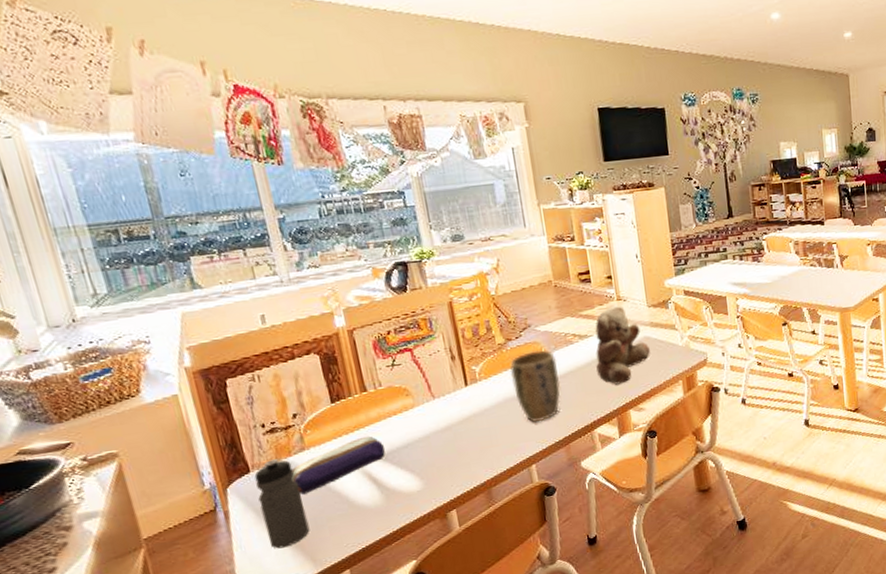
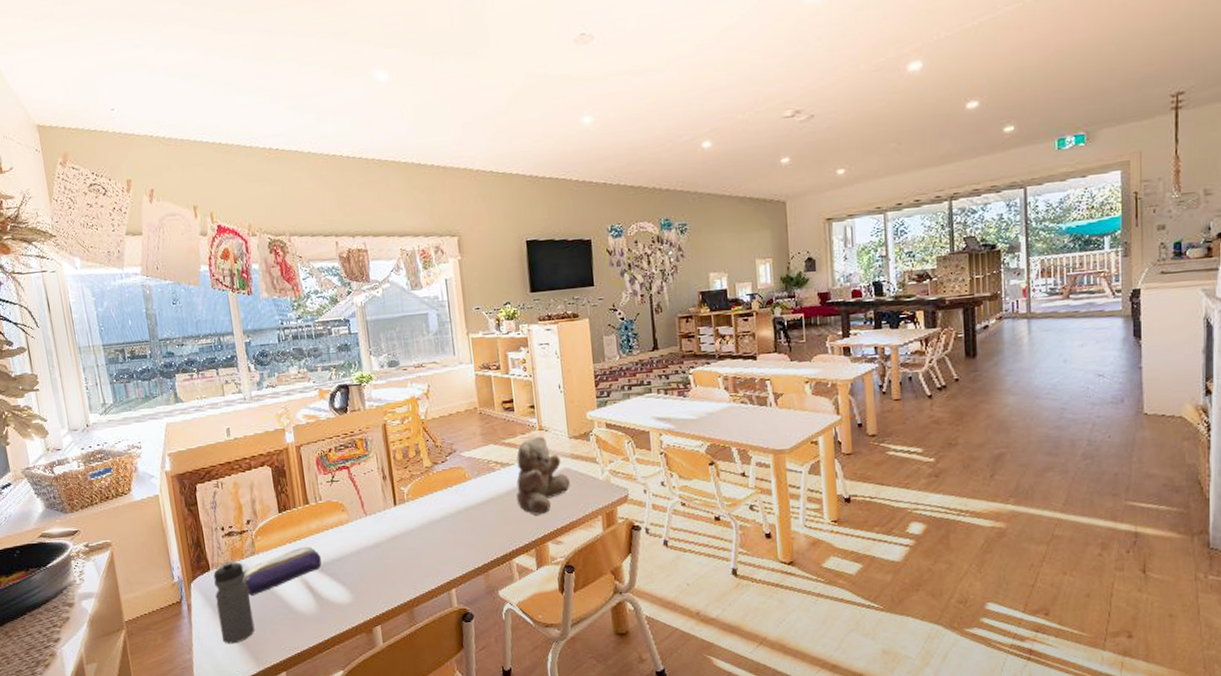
plant pot: present [510,350,560,423] -> none [435,475,482,547]

